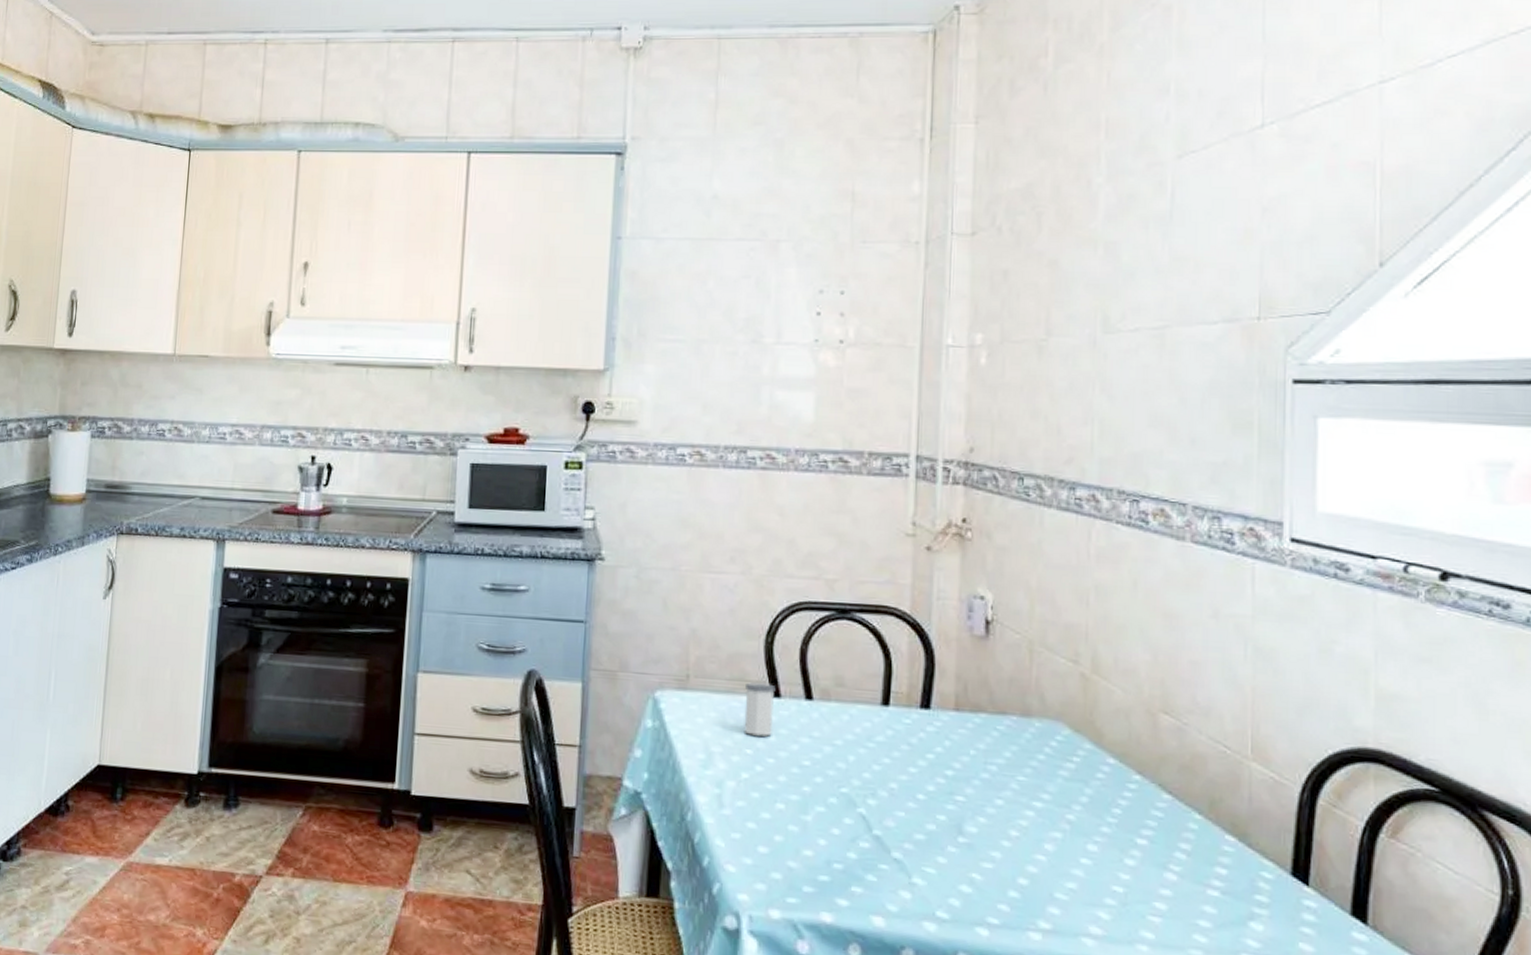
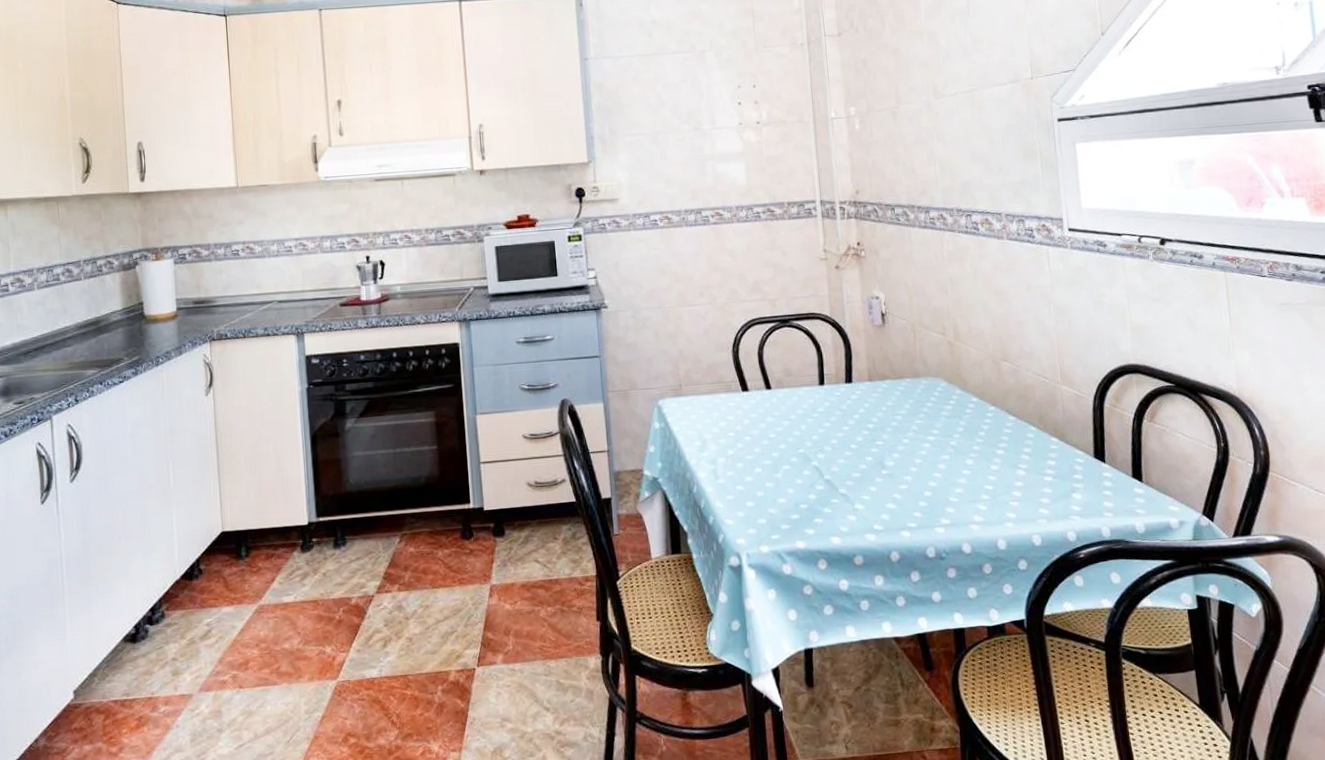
salt shaker: present [744,682,776,737] -> none [723,382,746,422]

